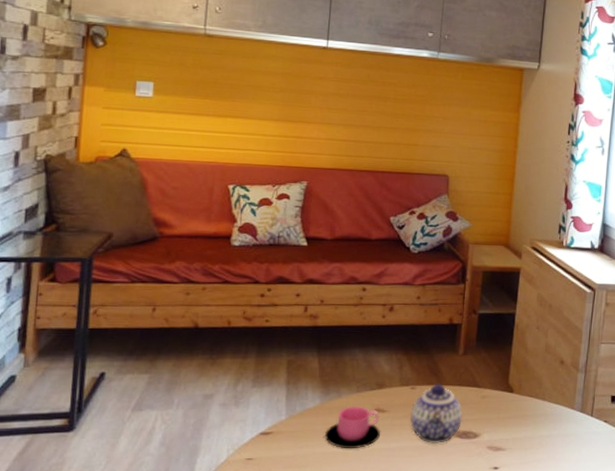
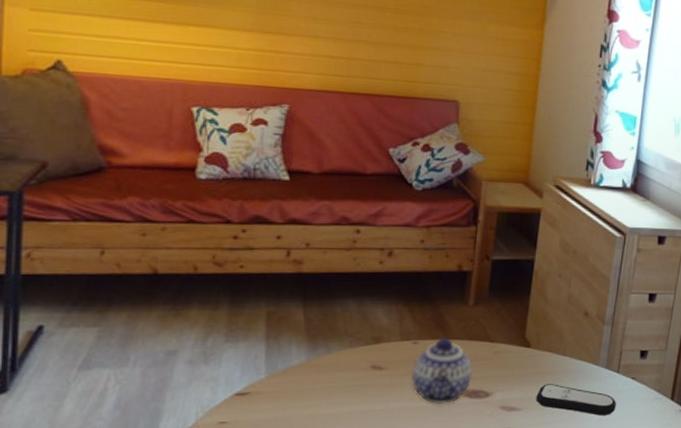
cup: present [325,405,380,449] -> none [312,362,377,411]
remote control: none [519,426,592,456] -> present [536,384,617,415]

